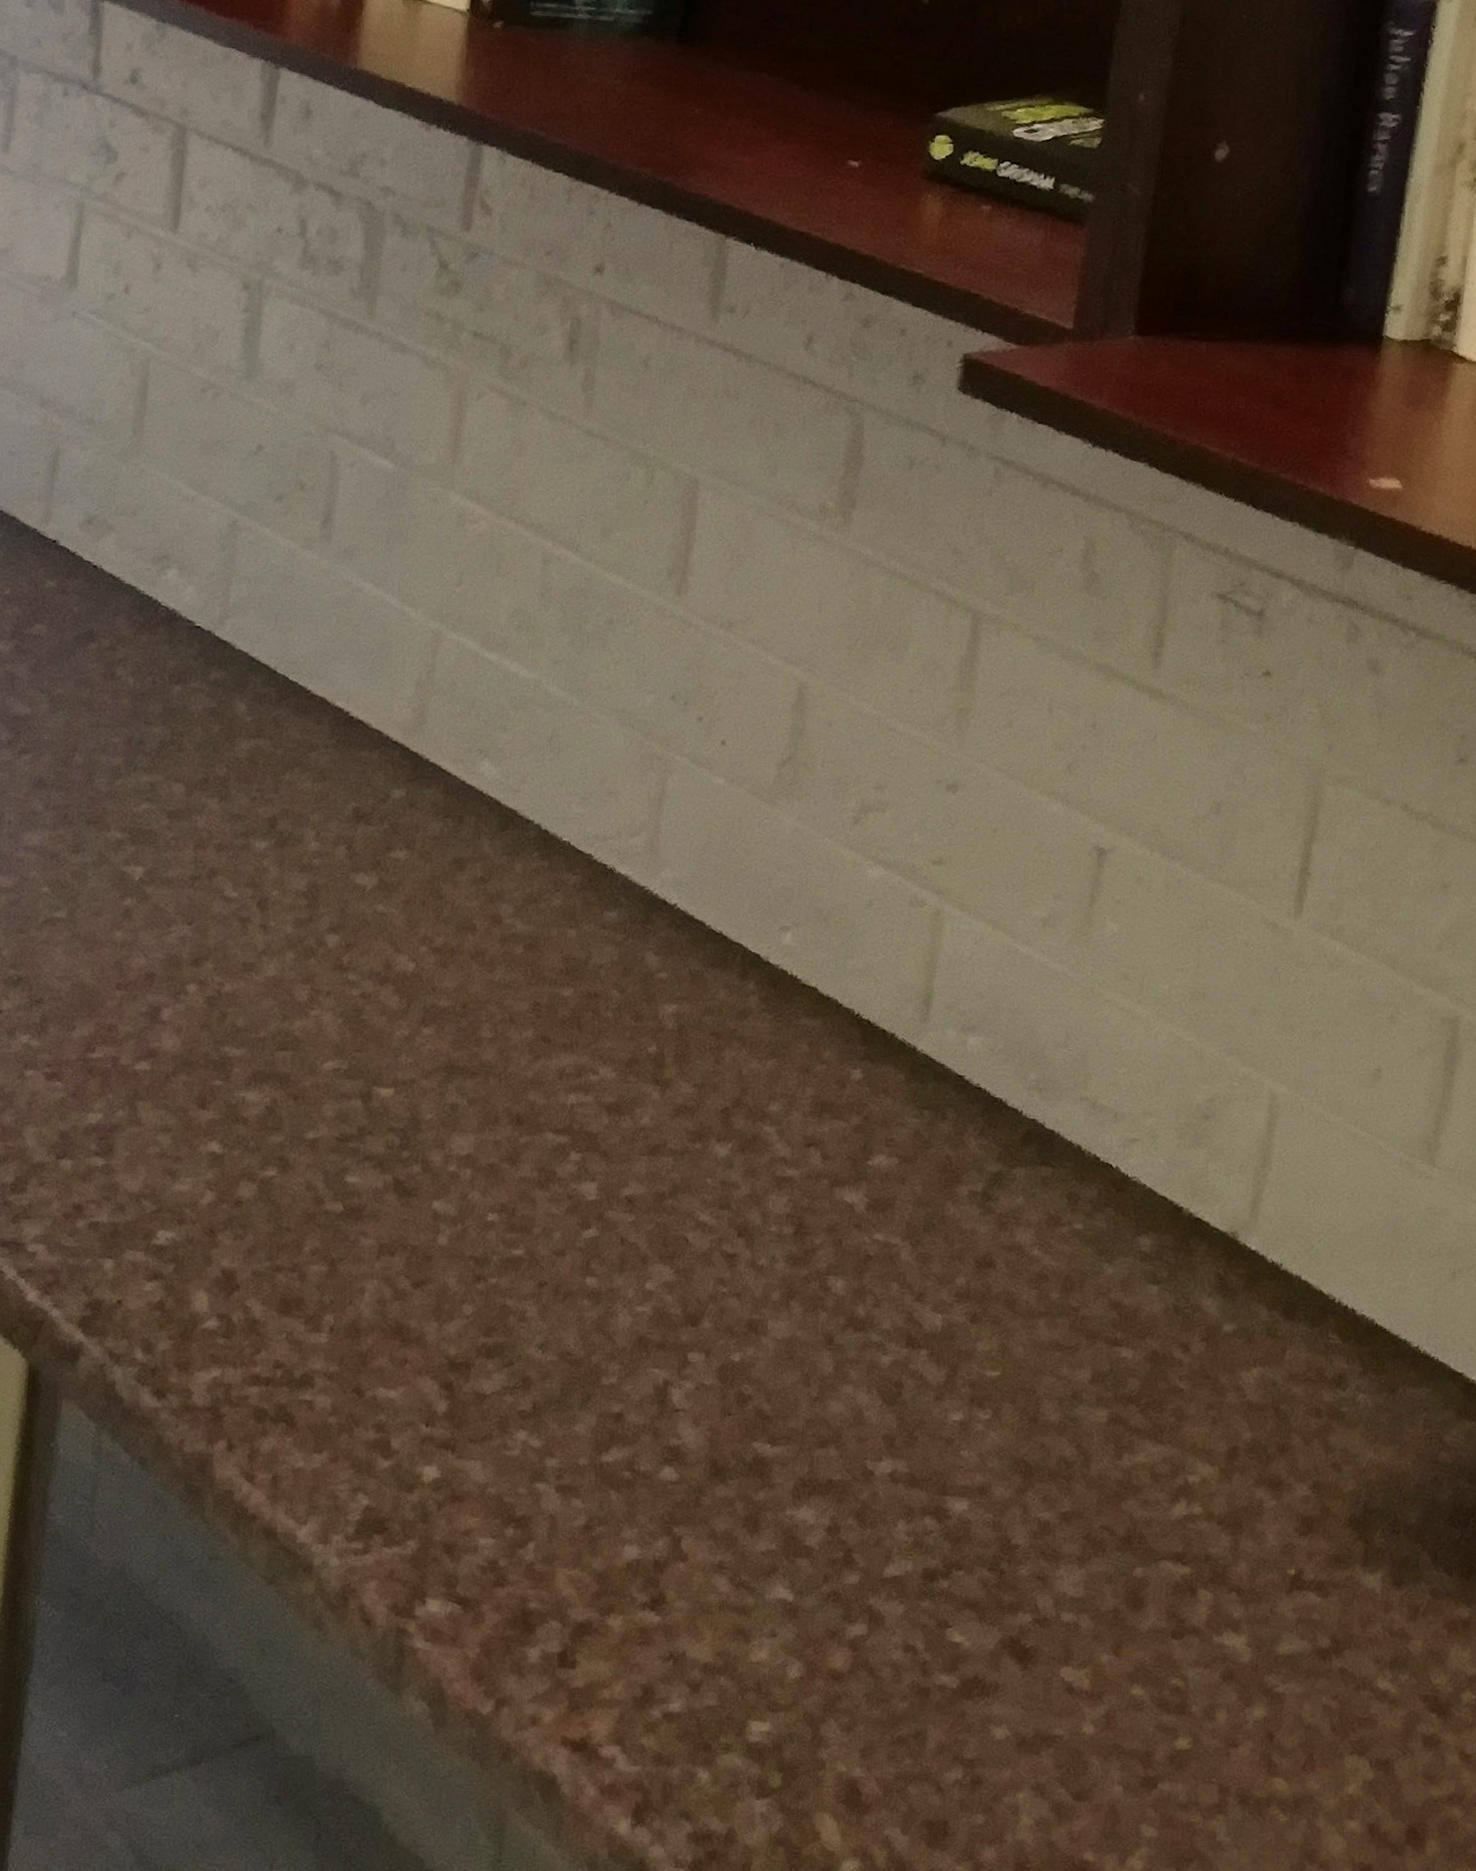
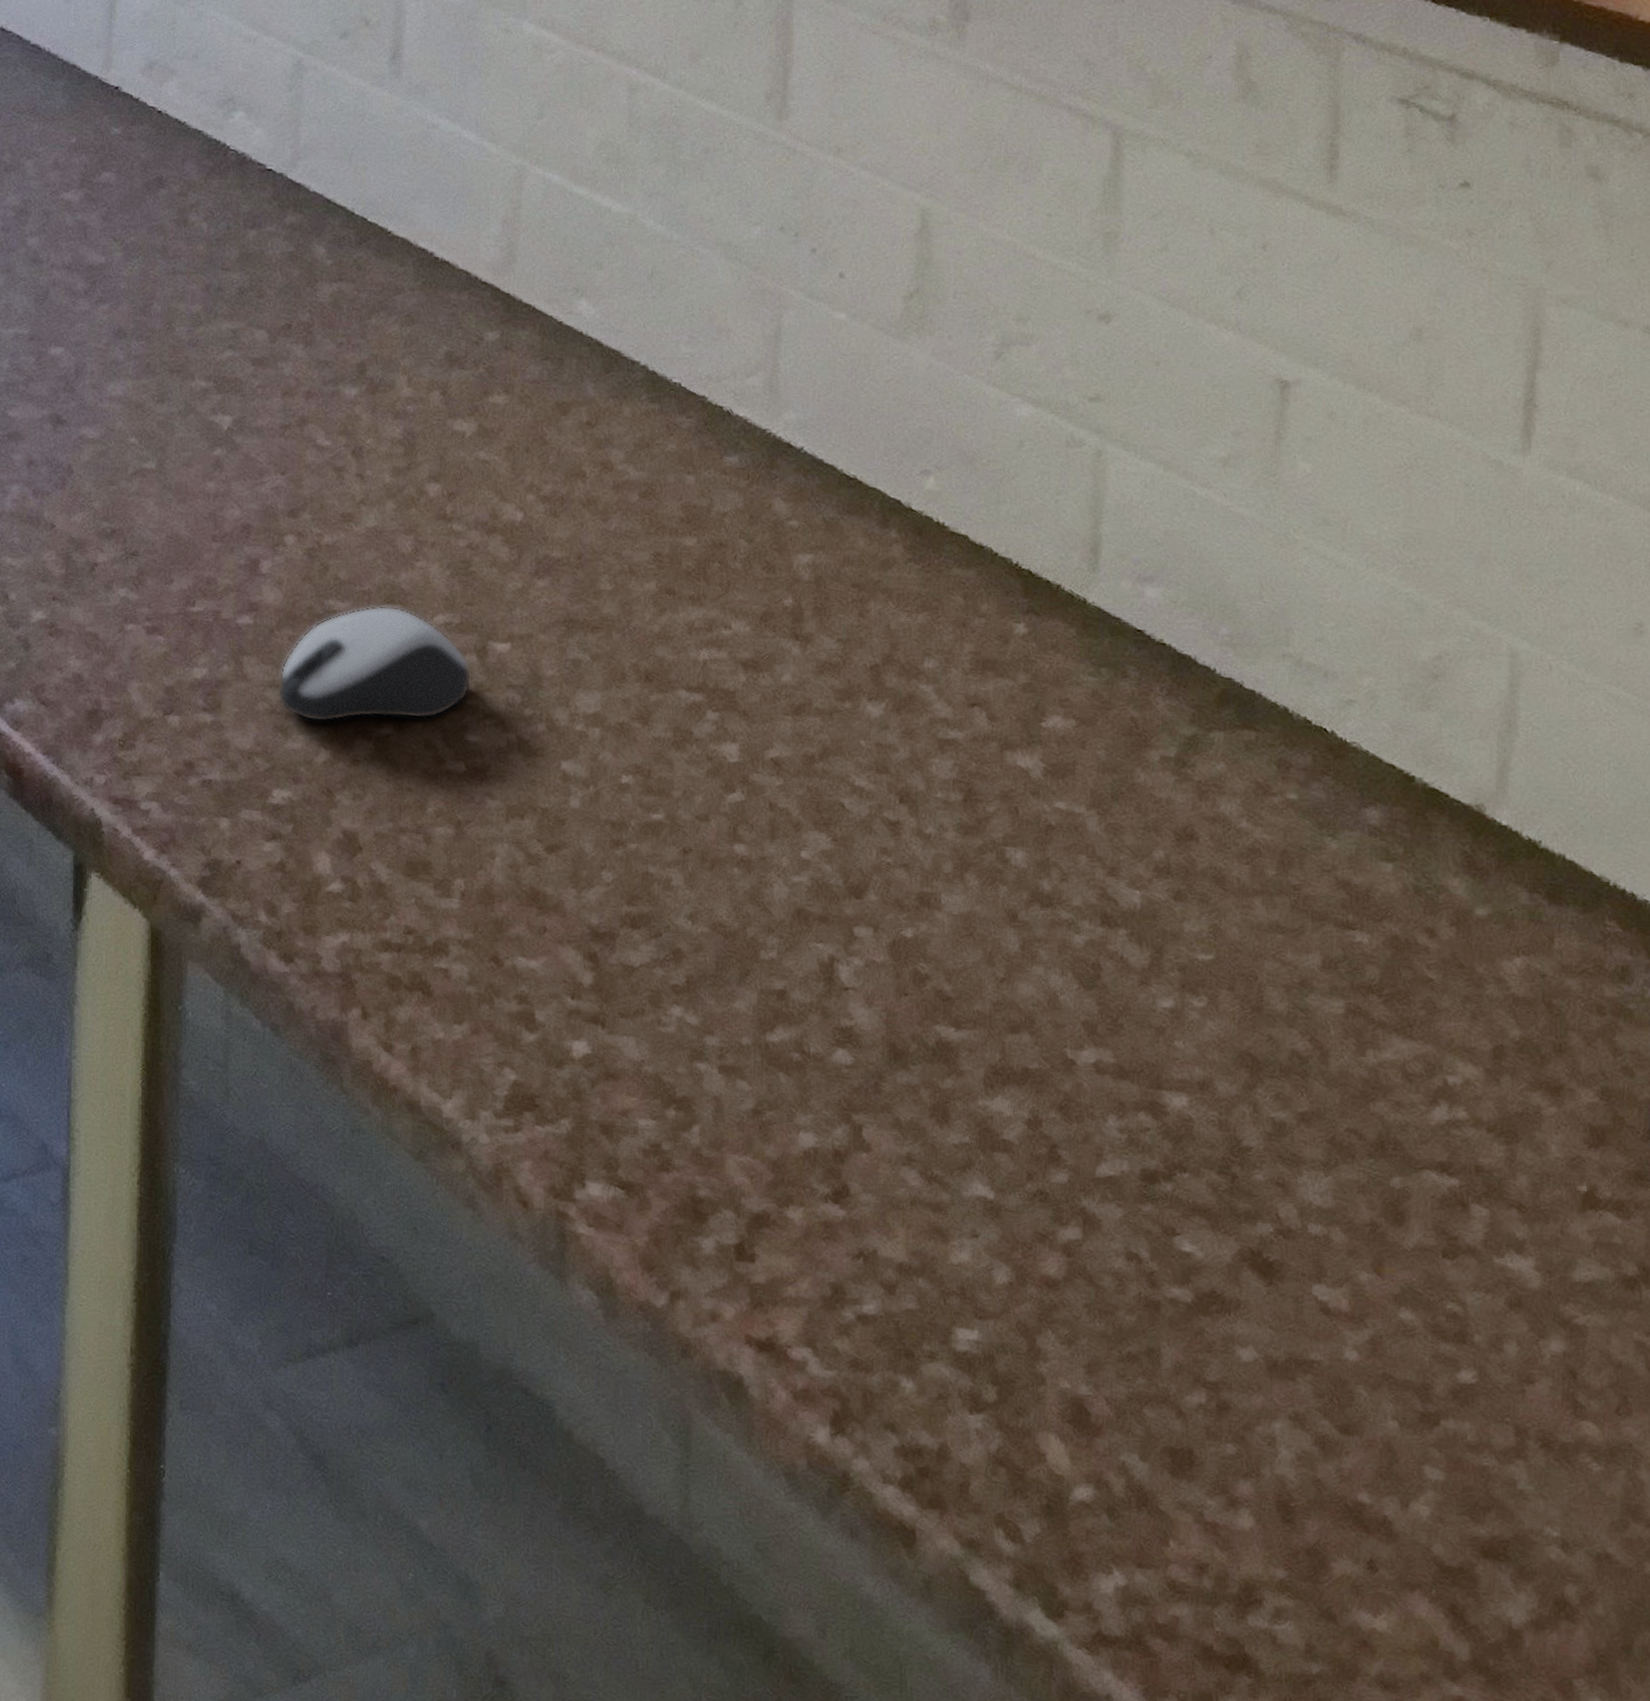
computer mouse: none [168,1052,356,1166] -> present [277,605,472,723]

